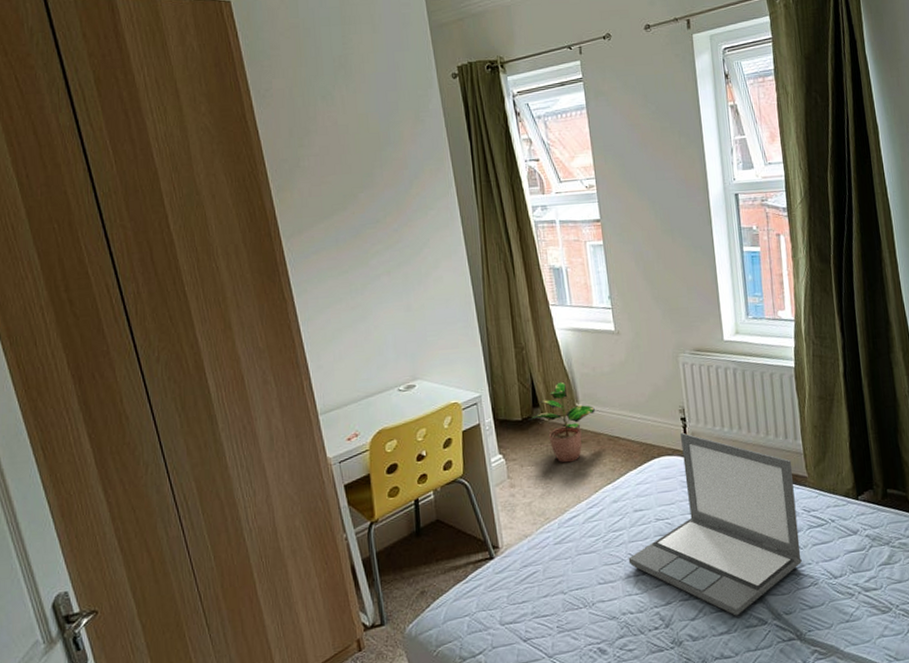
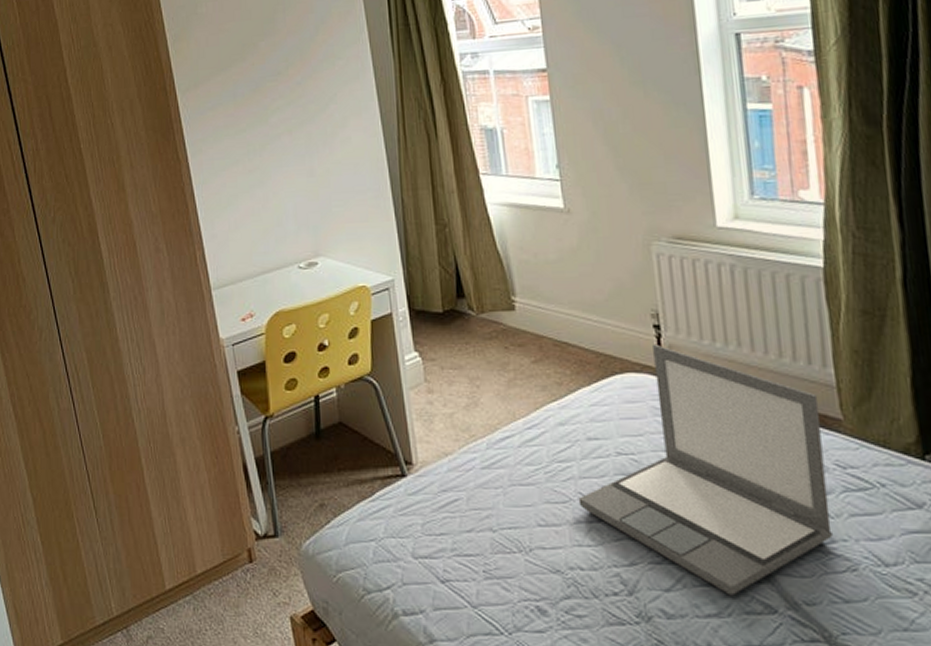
potted plant: present [528,381,595,463] -> none [450,268,536,369]

